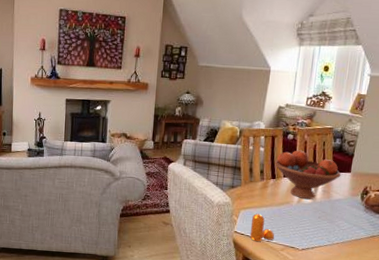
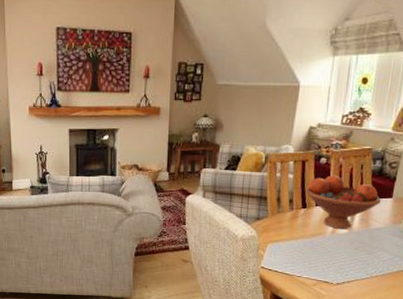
pepper shaker: present [249,213,275,241] -> none [278,247,306,277]

